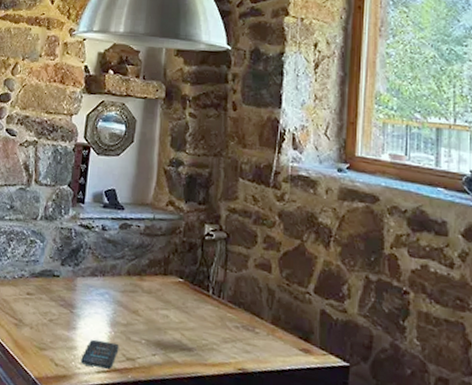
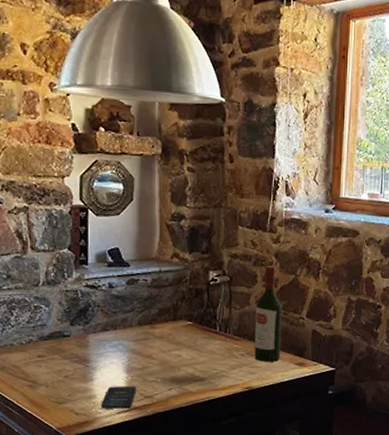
wine bottle: none [250,226,286,342] -> present [254,266,283,362]

